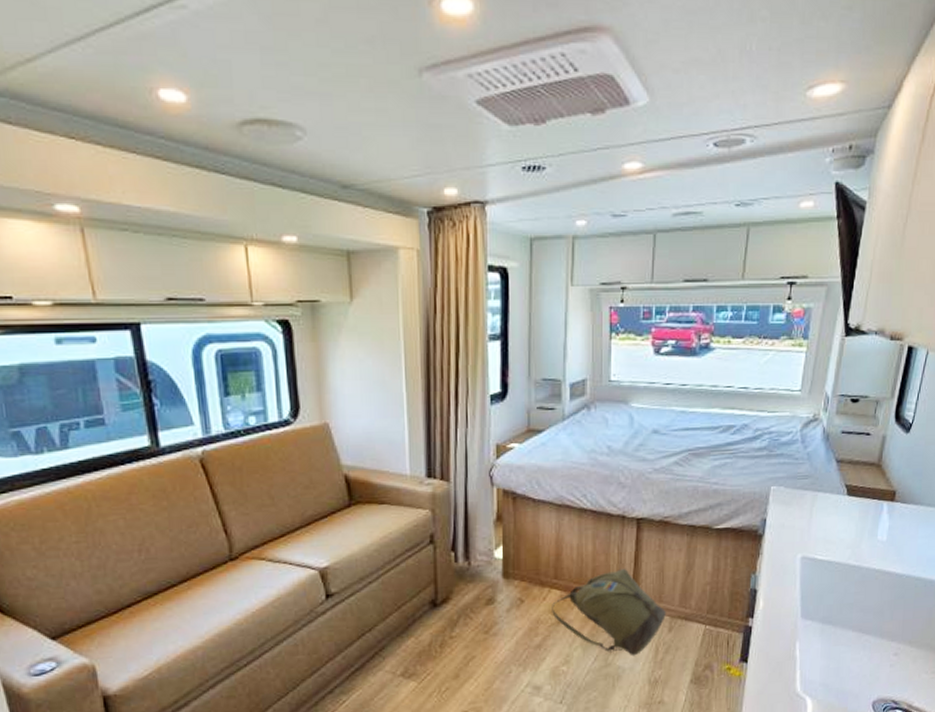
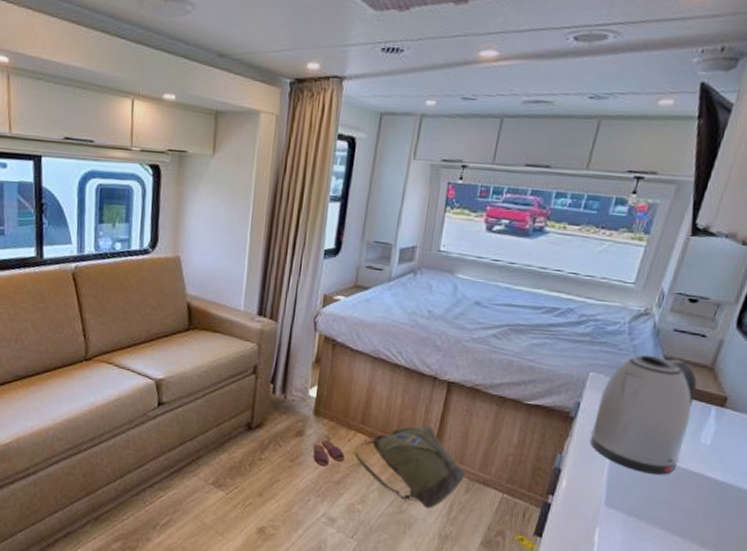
slippers: none [508,603,542,632] -> present [313,440,345,466]
kettle: none [779,460,868,579] -> present [589,355,697,475]

